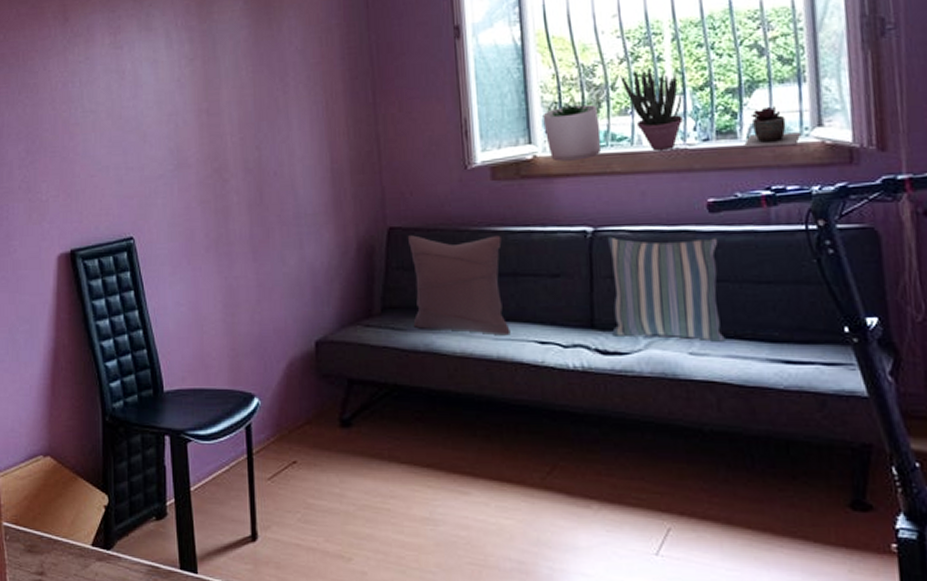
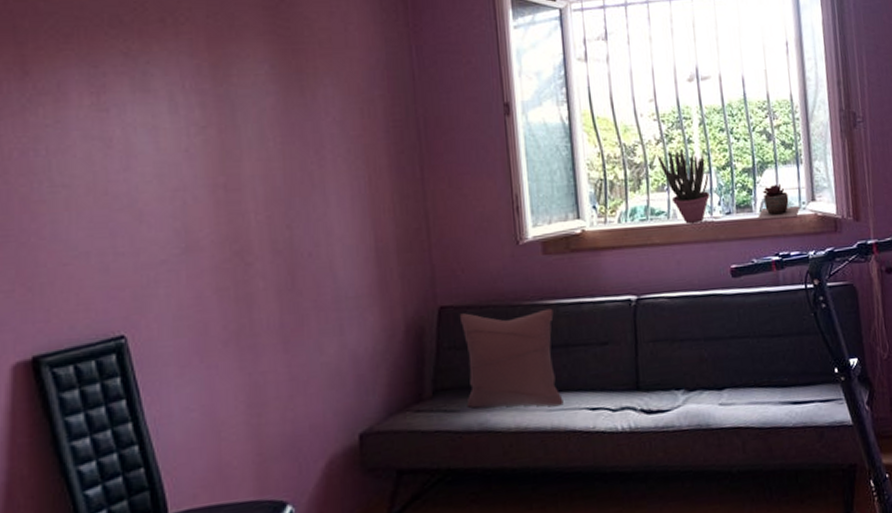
planter: present [542,104,602,162] -> none [589,181,643,235]
pillow: present [607,236,725,342] -> none [649,299,747,396]

